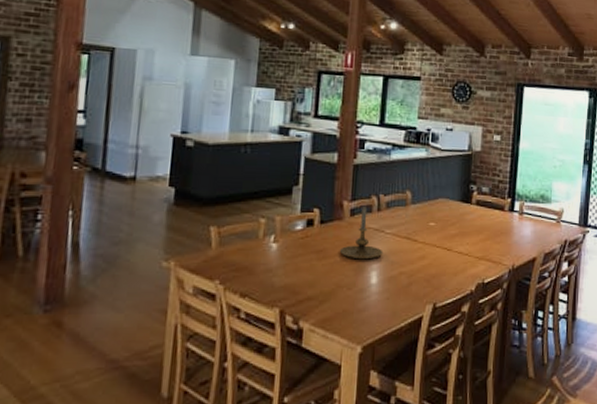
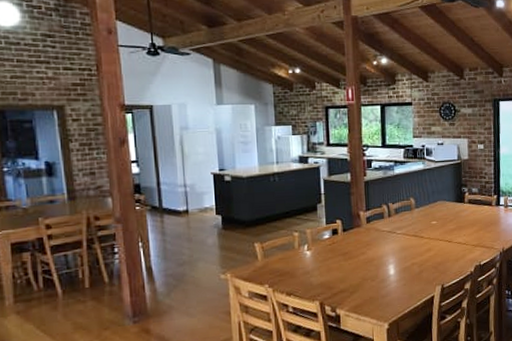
candle holder: present [339,205,384,260] -> none [361,213,397,257]

